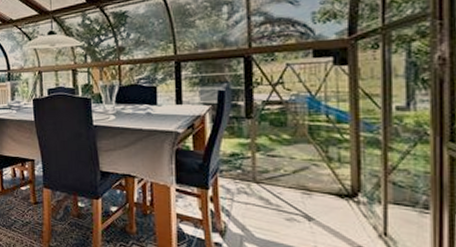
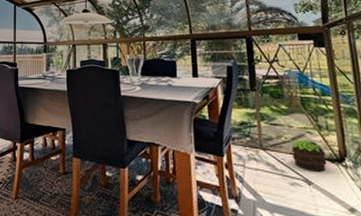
potted plant: none [291,172,335,207] -> present [291,139,327,172]

